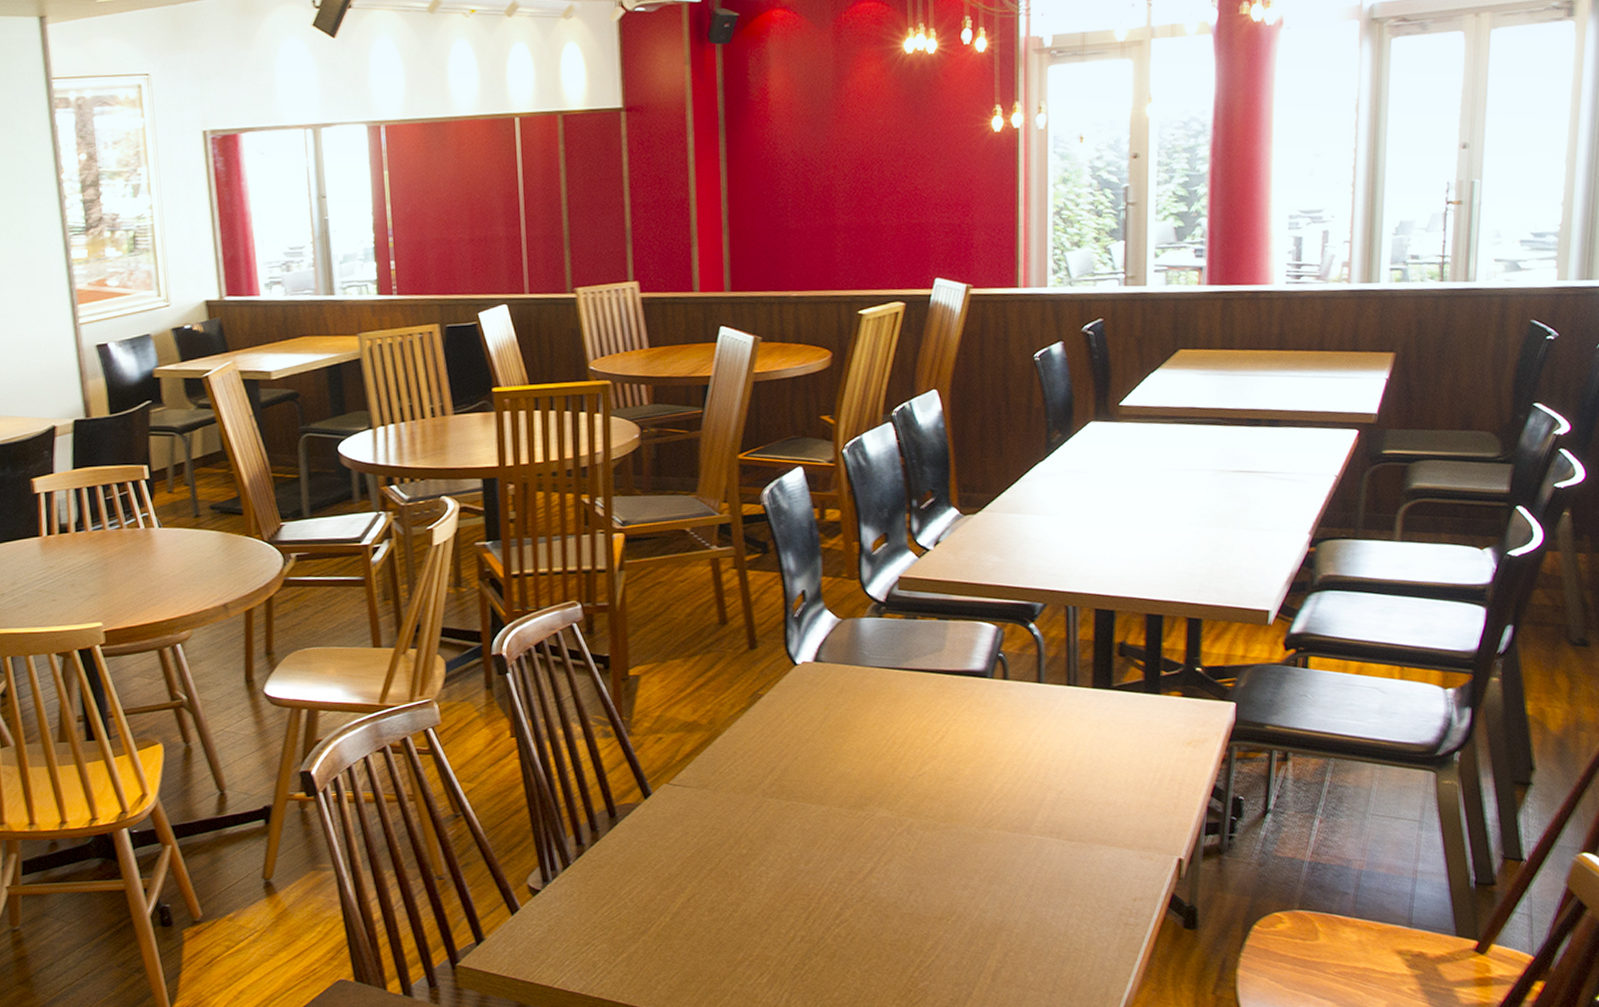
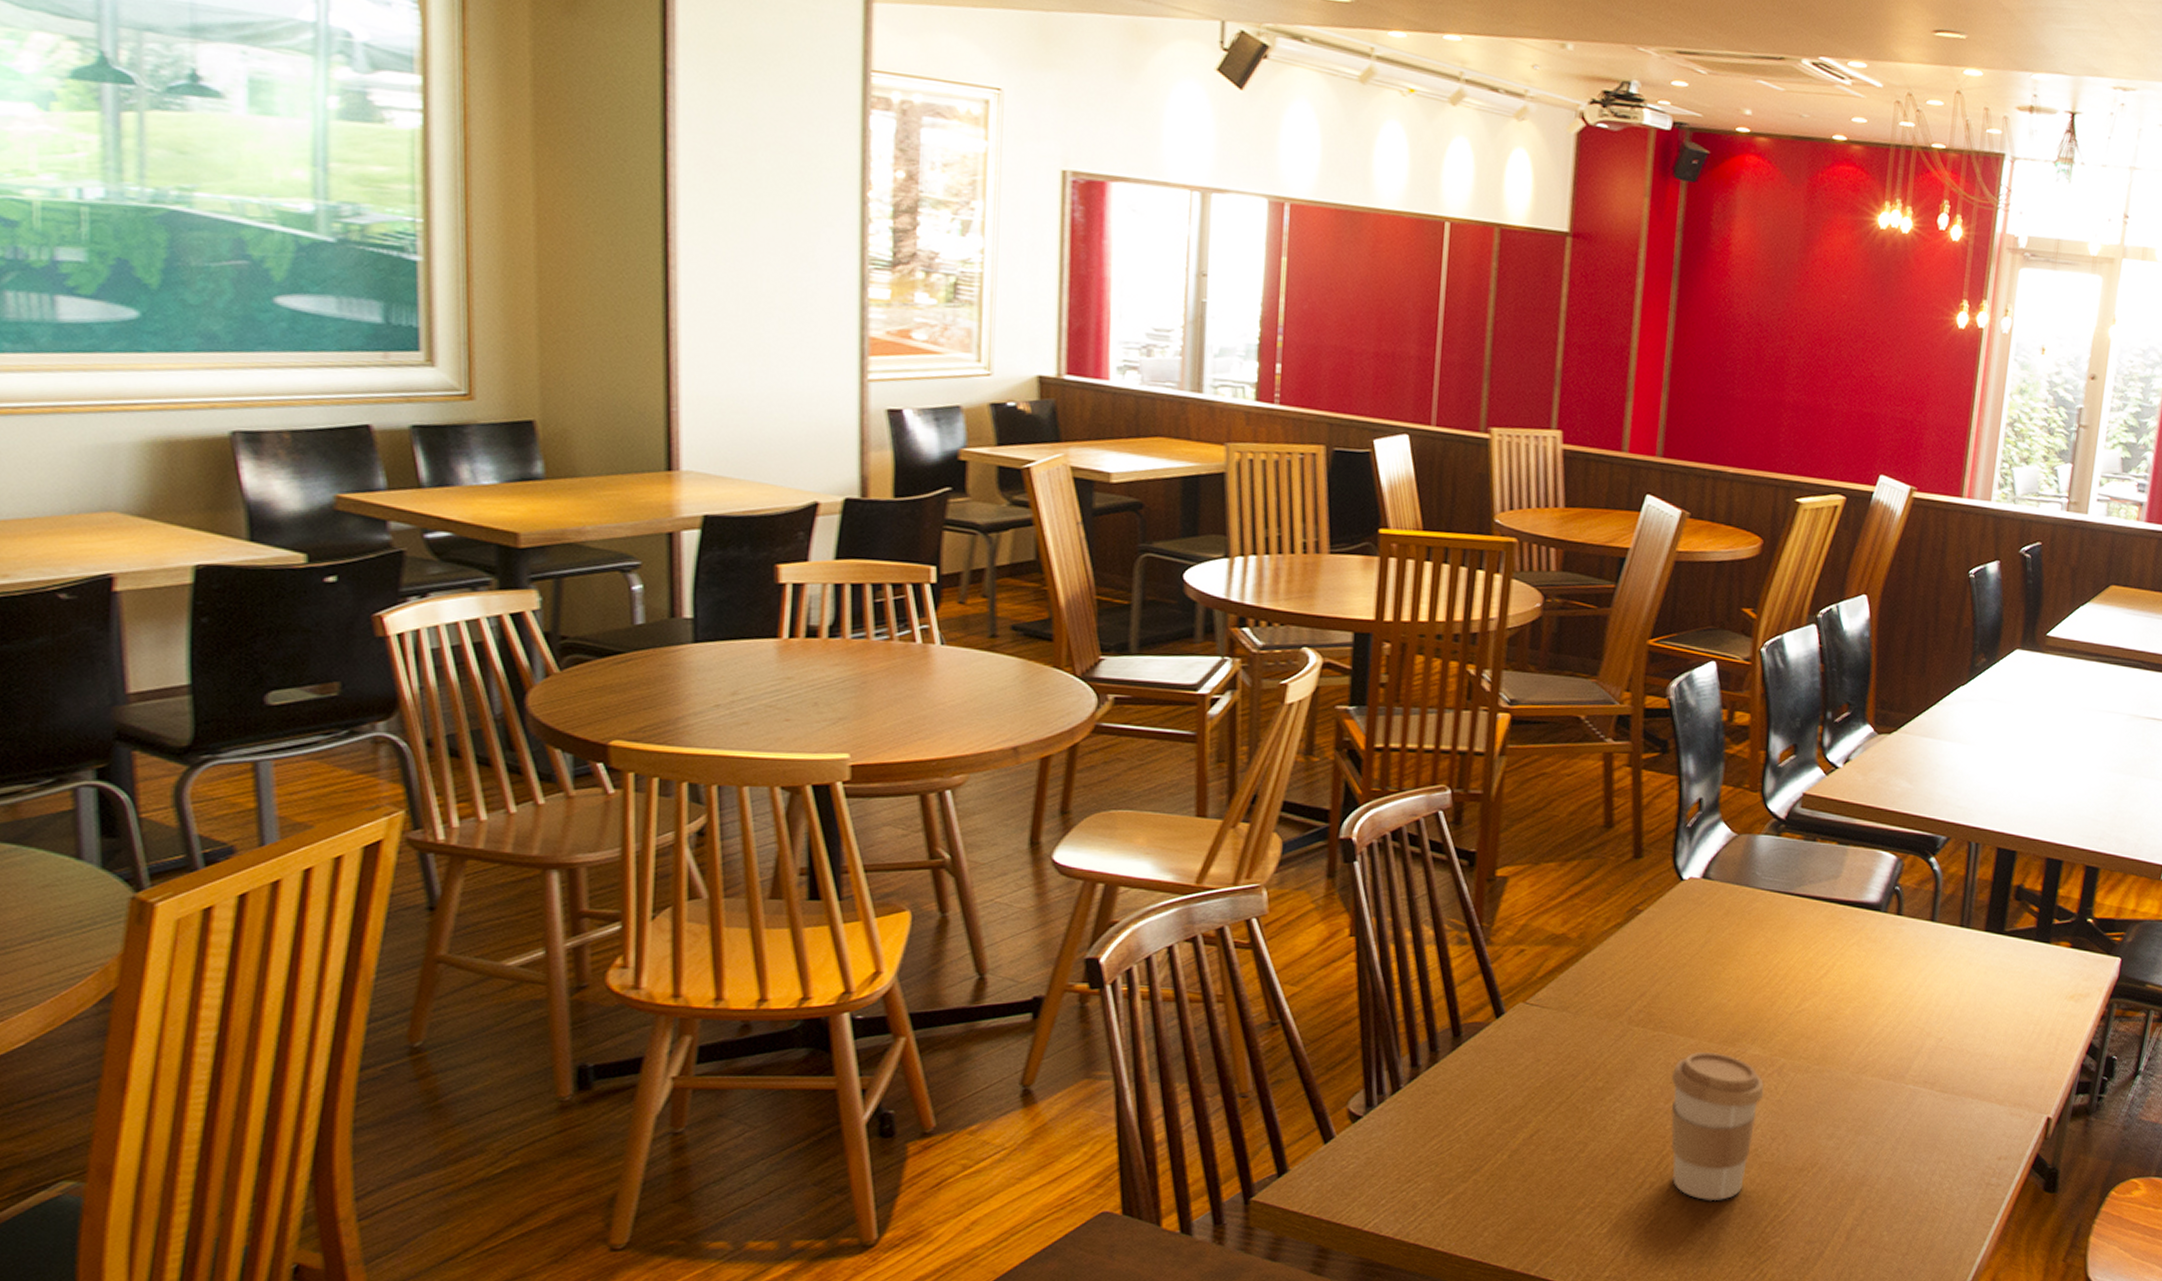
coffee cup: none [808,817,896,951] -> present [1670,1052,1764,1201]

